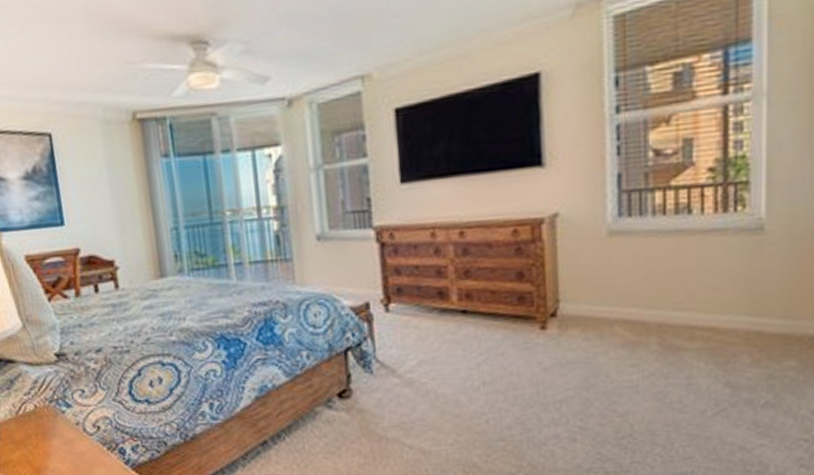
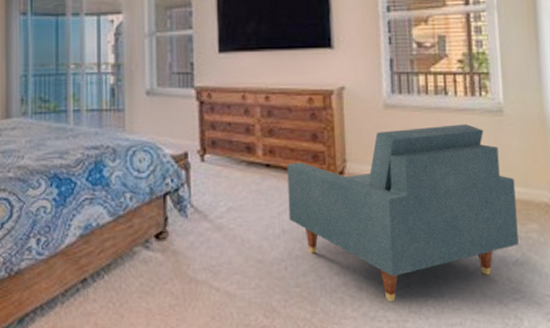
armchair: none [487,248,772,452] -> present [287,124,519,301]

